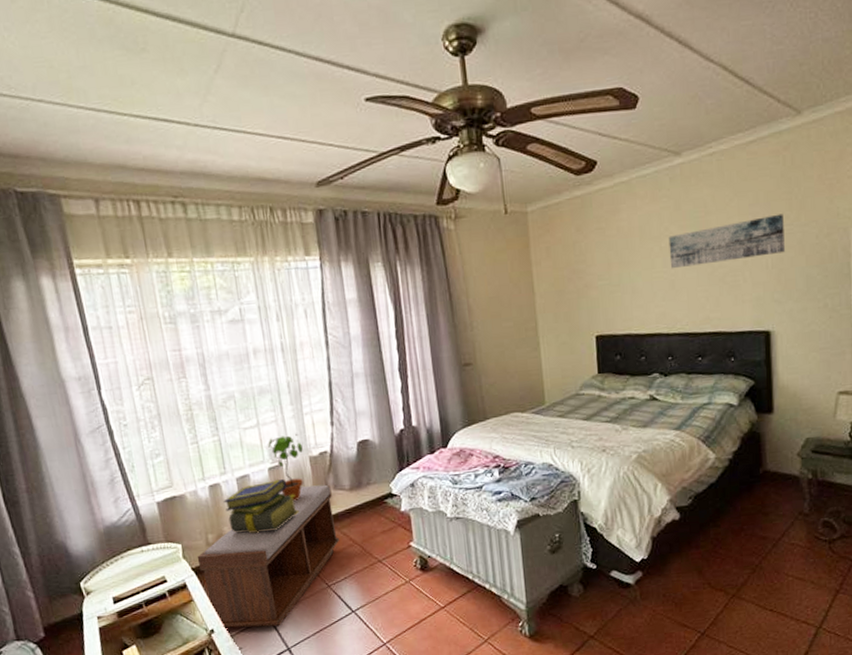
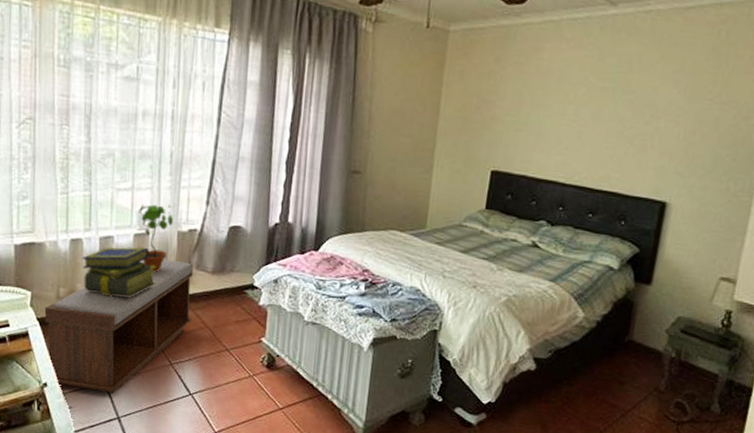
wall art: present [668,213,785,269] -> none [581,85,706,127]

